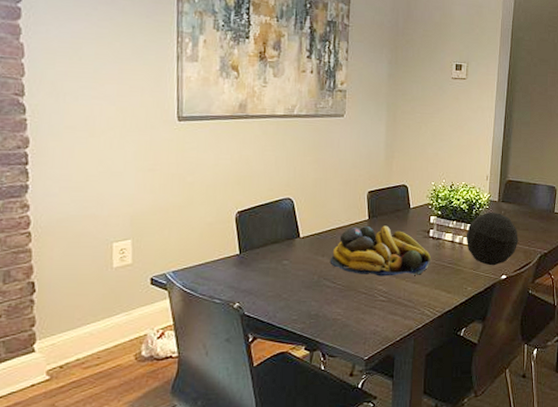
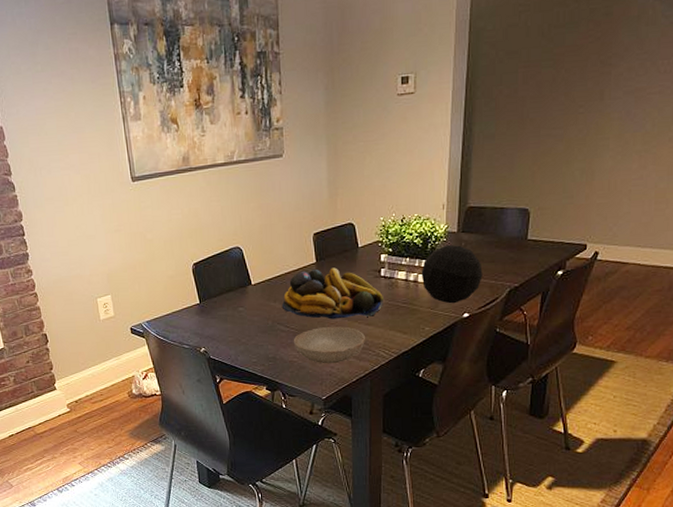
bowl: none [338,284,411,322] -> present [293,326,365,364]

